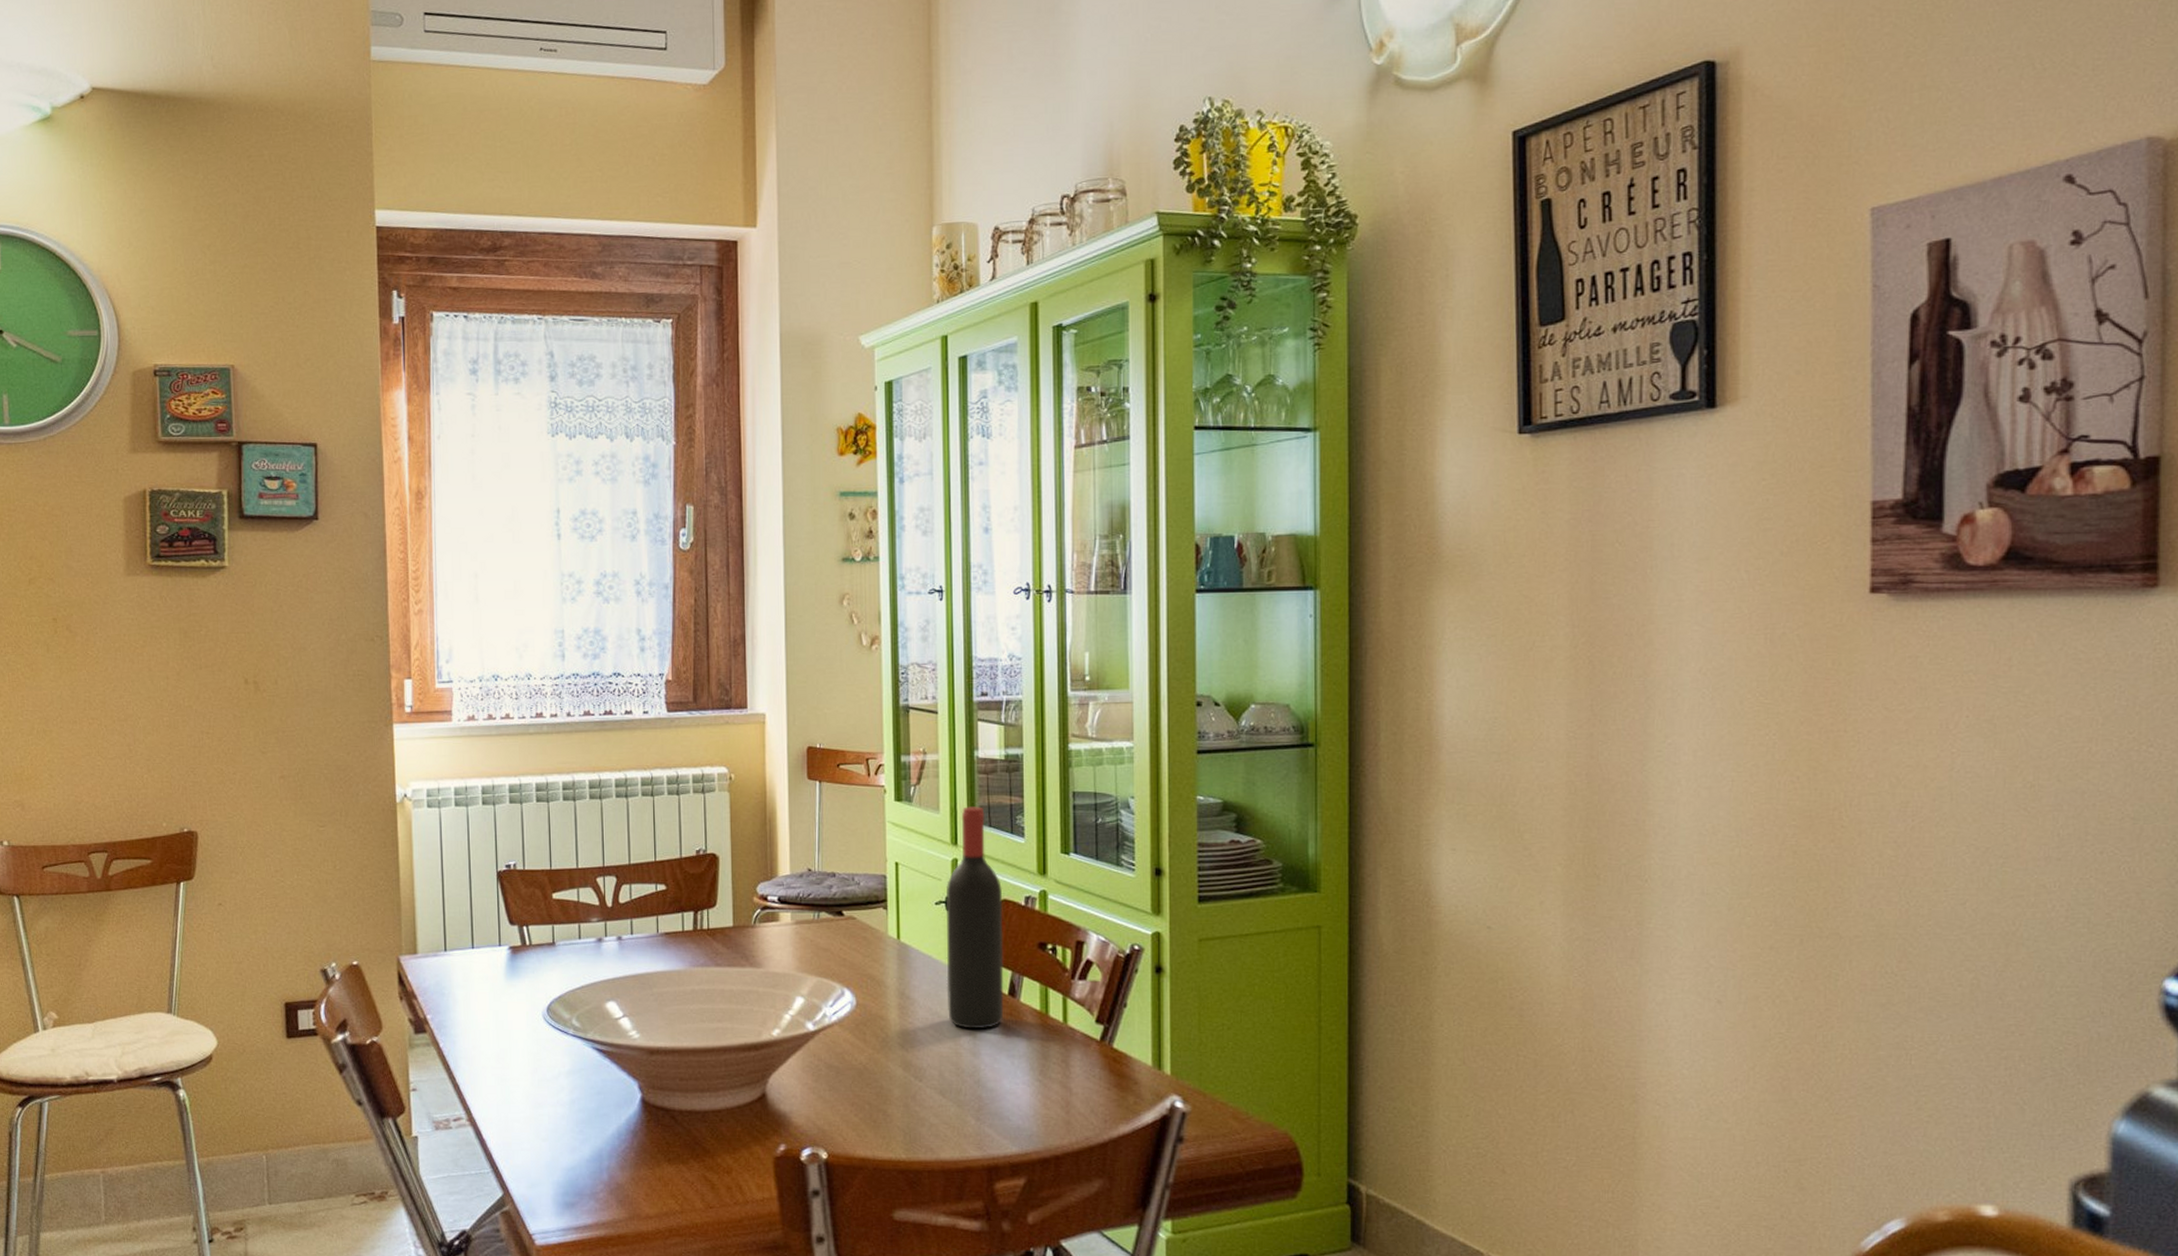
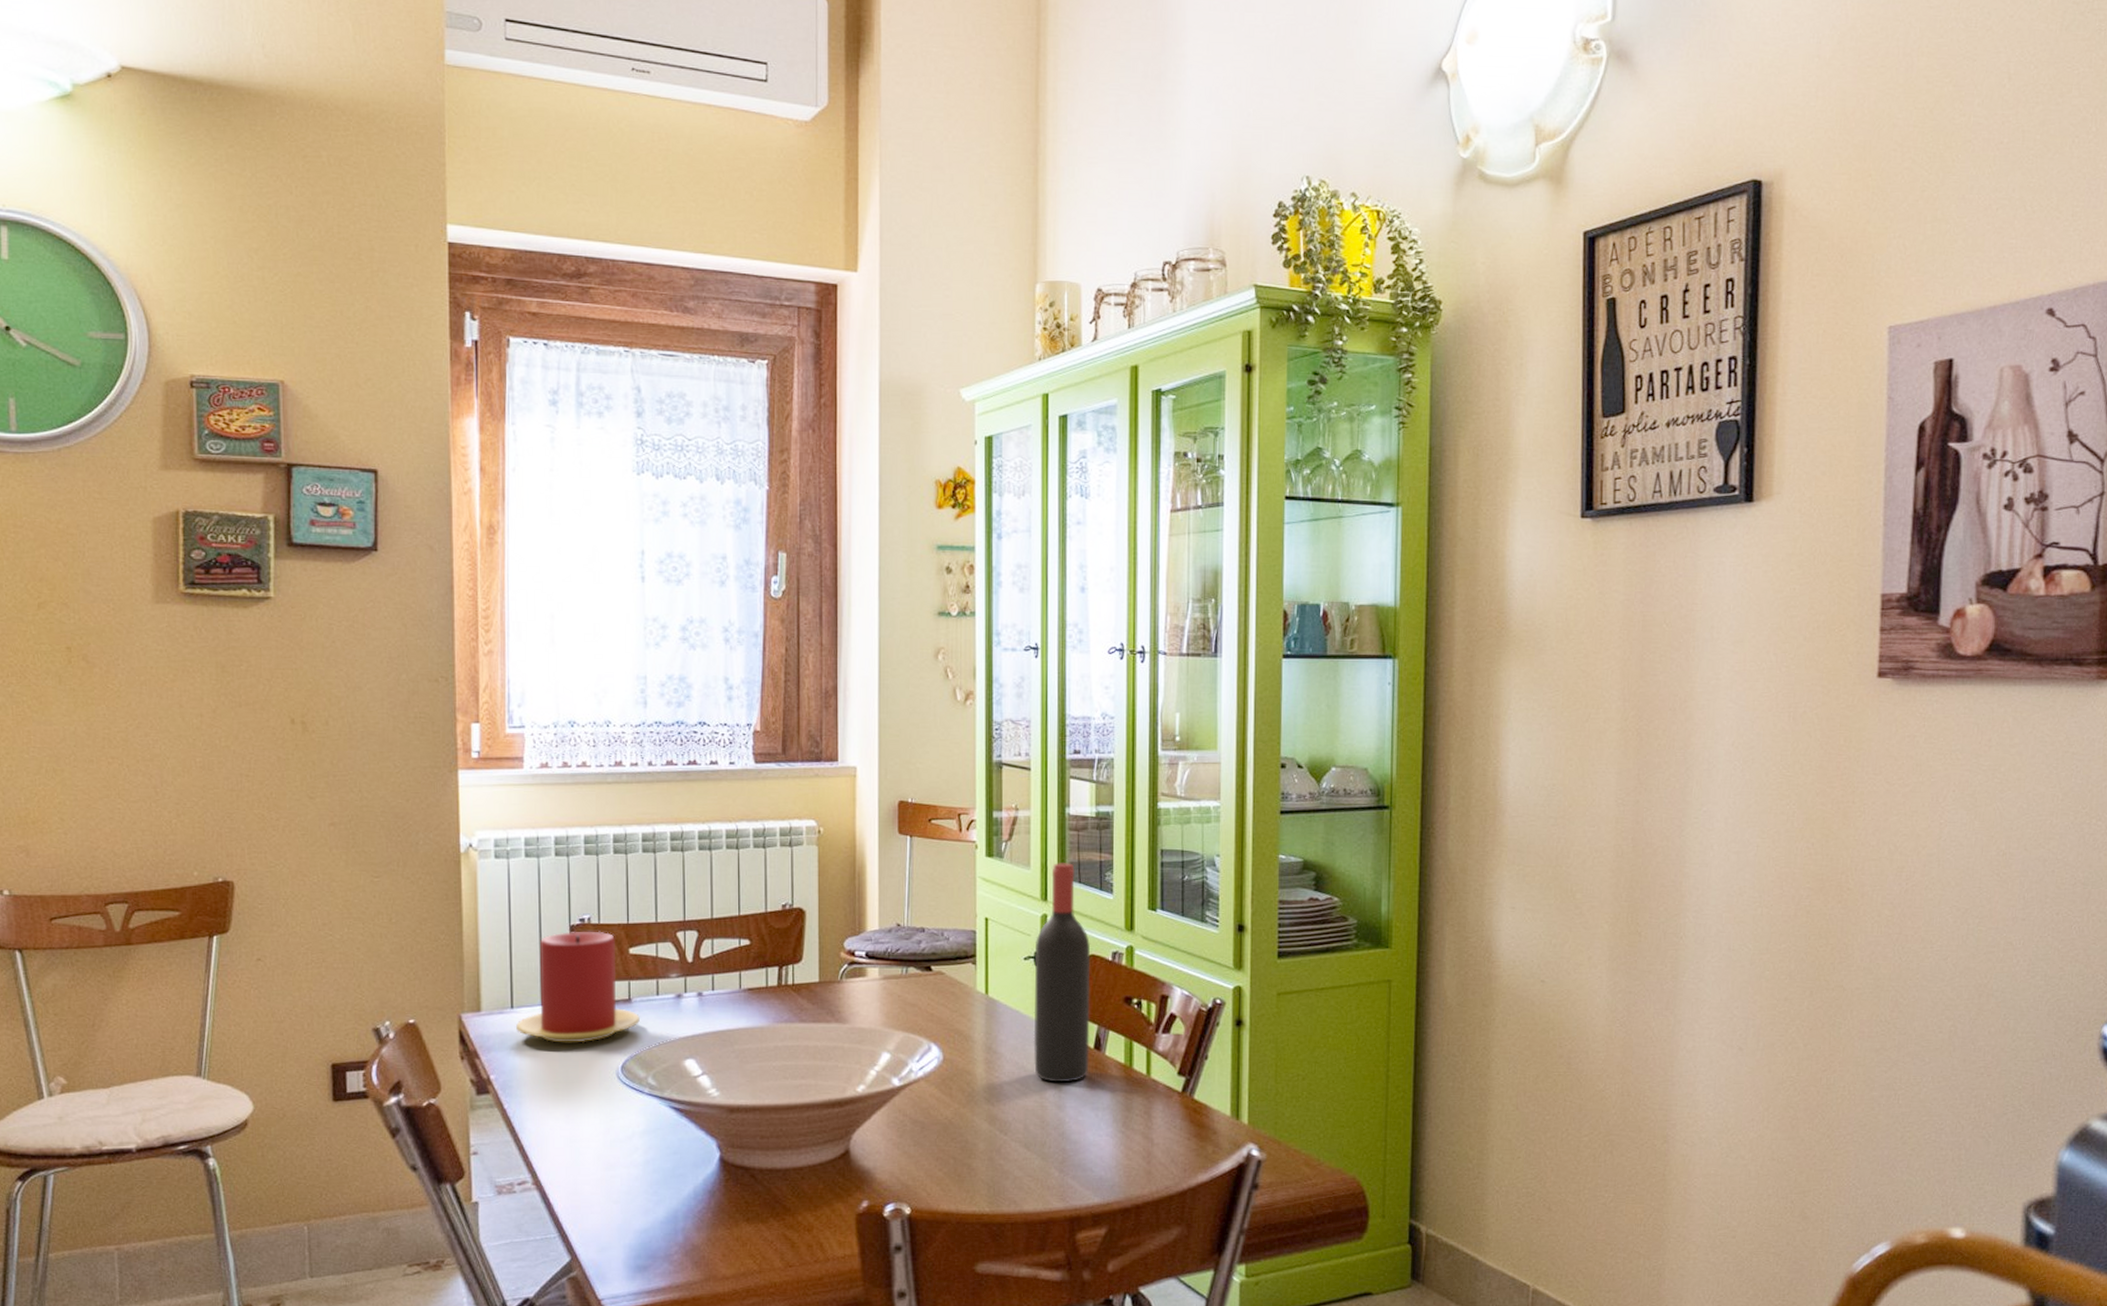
candle: none [450,876,564,985] -> present [516,931,640,1043]

